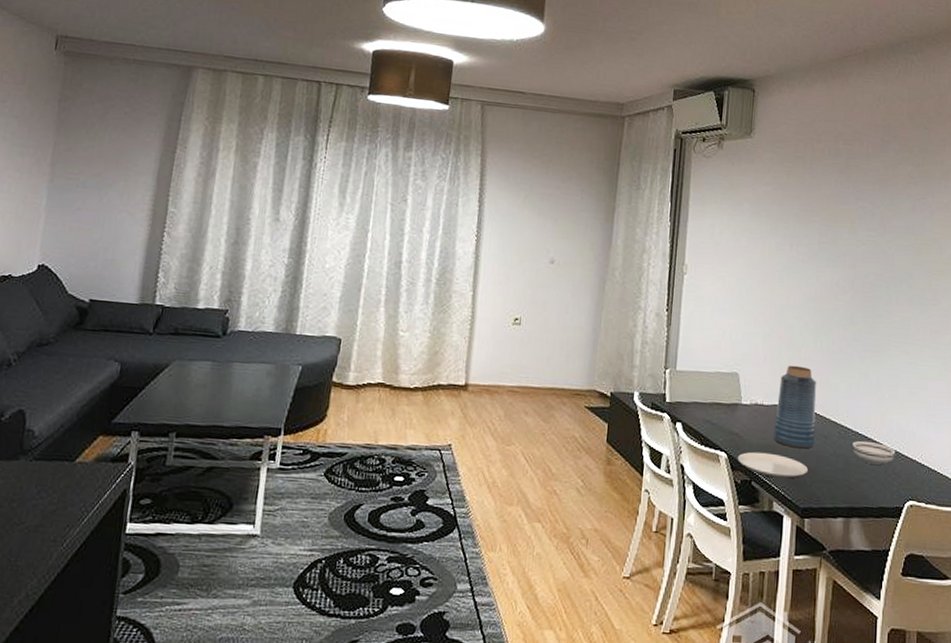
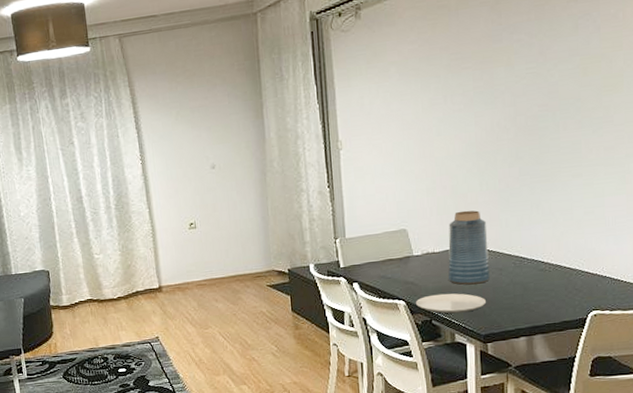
bowl: present [852,440,896,466] -> none [529,265,575,286]

